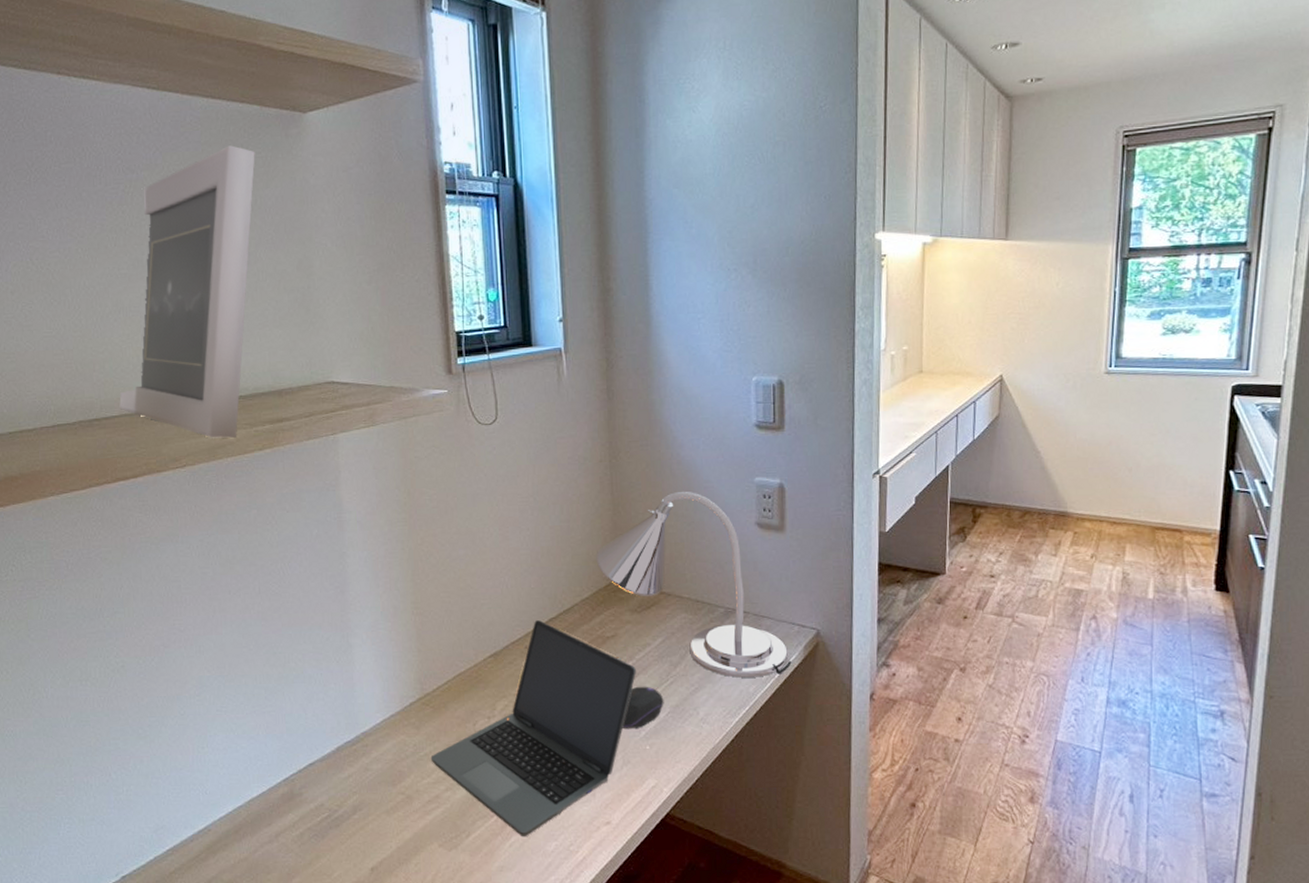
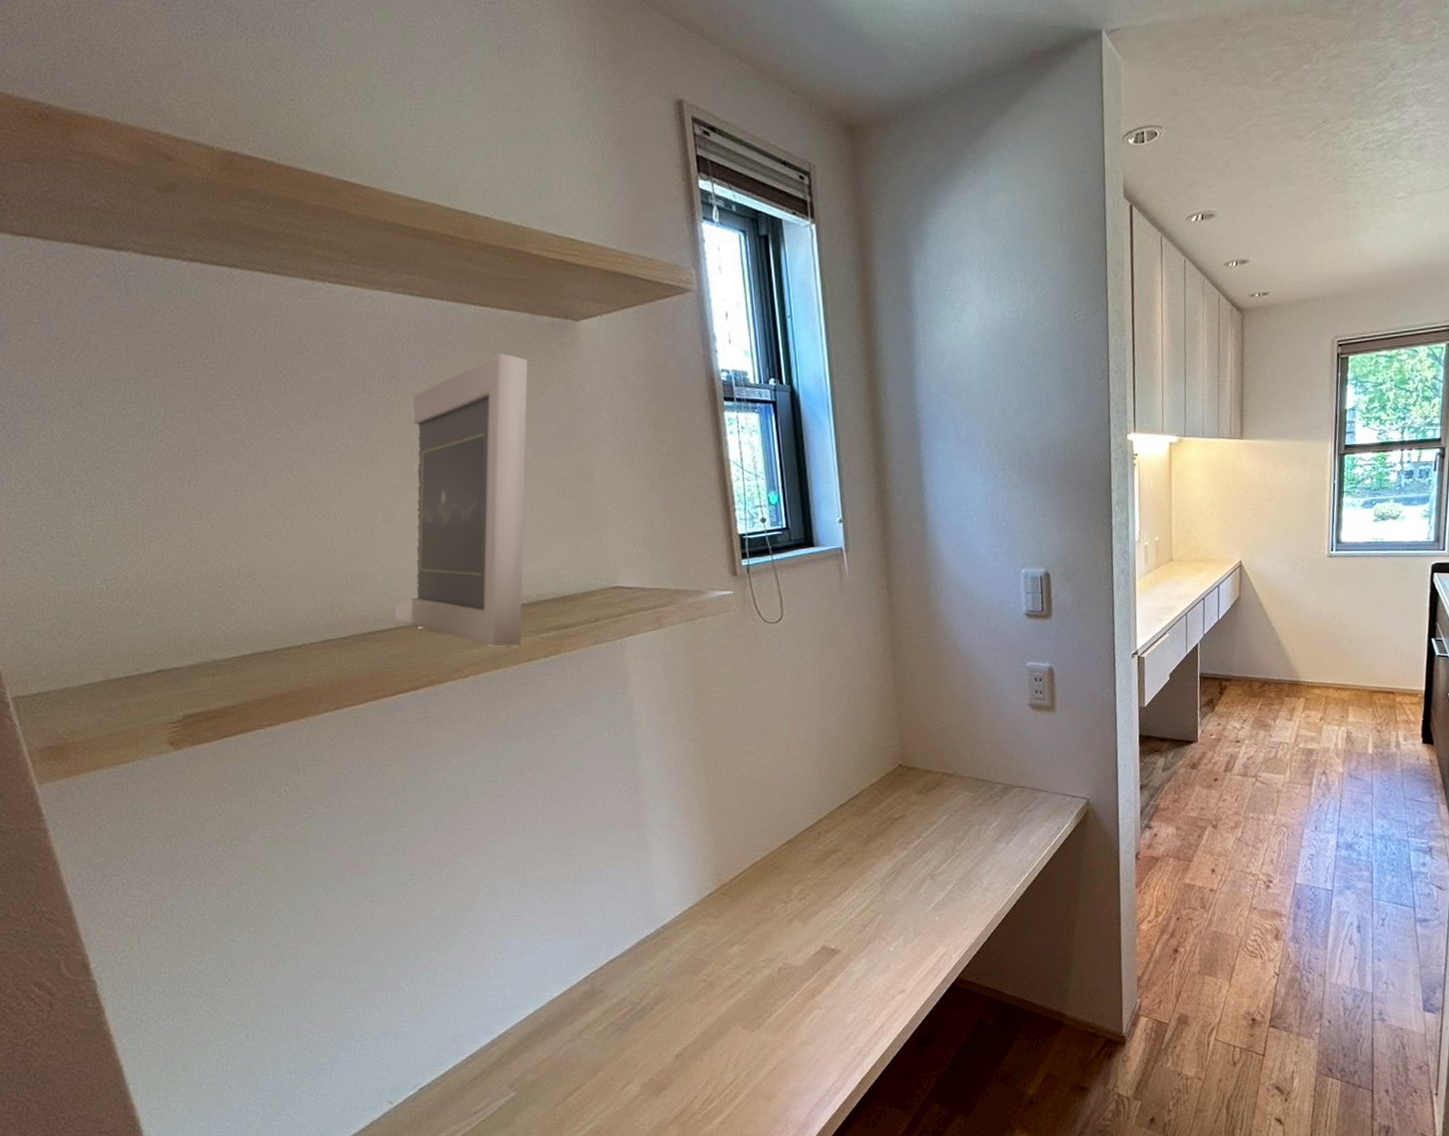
laptop: present [430,620,636,837] -> none [730,807,924,1012]
table lamp: present [596,491,792,678] -> none [882,678,1066,848]
computer mouse: present [622,686,664,730] -> none [912,861,951,904]

